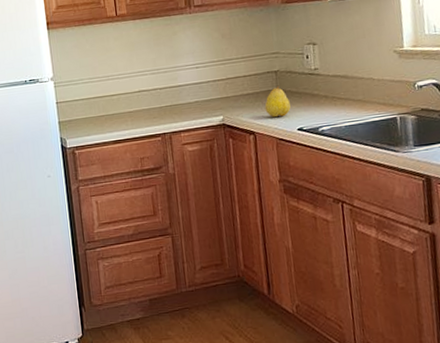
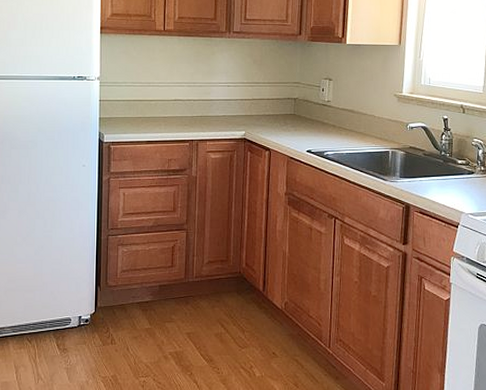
fruit: present [264,85,291,118] -> none [282,111,303,139]

